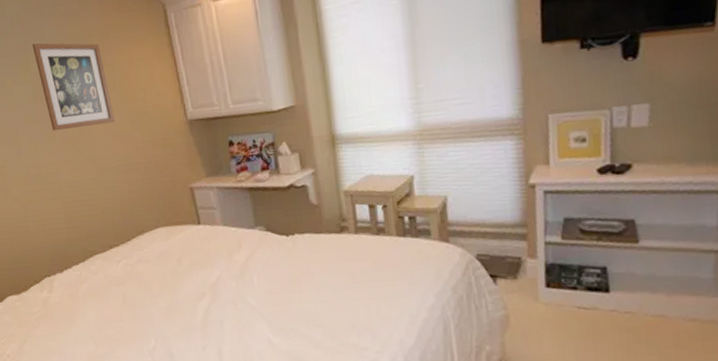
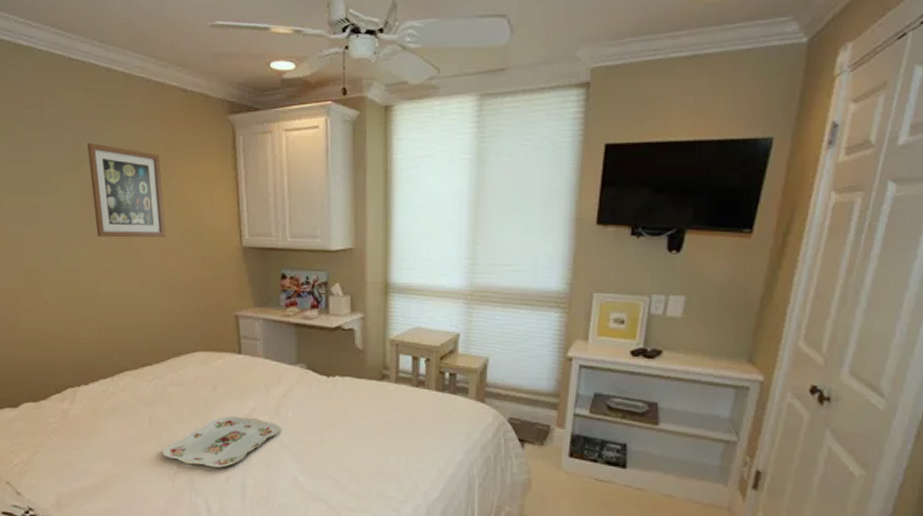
serving tray: none [139,285,248,338] -> present [162,416,280,468]

